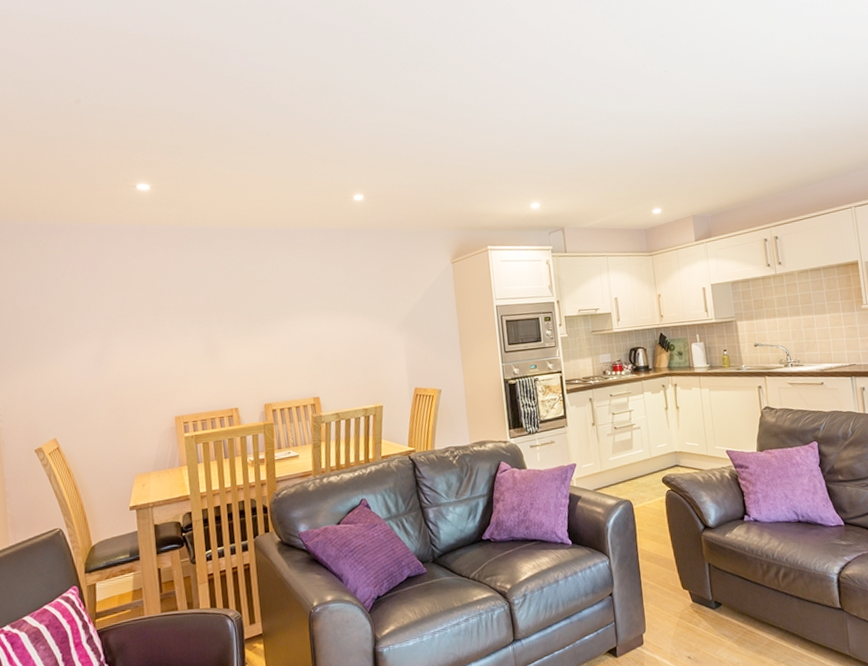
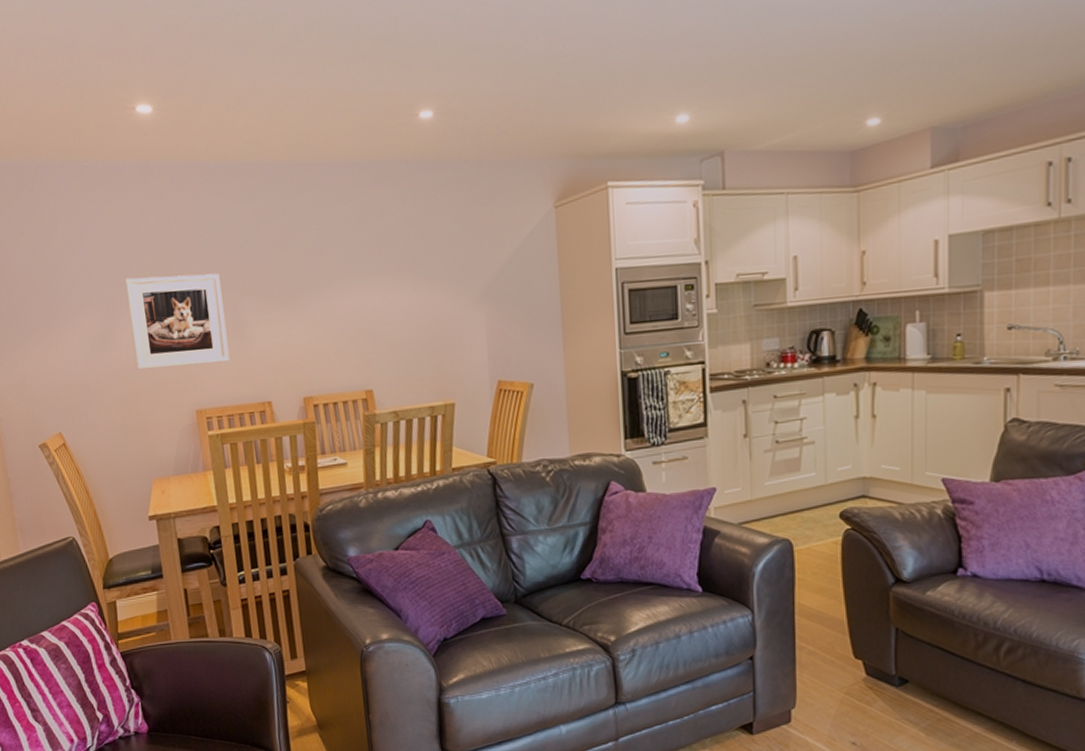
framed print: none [120,309,205,385] -> present [125,273,230,370]

